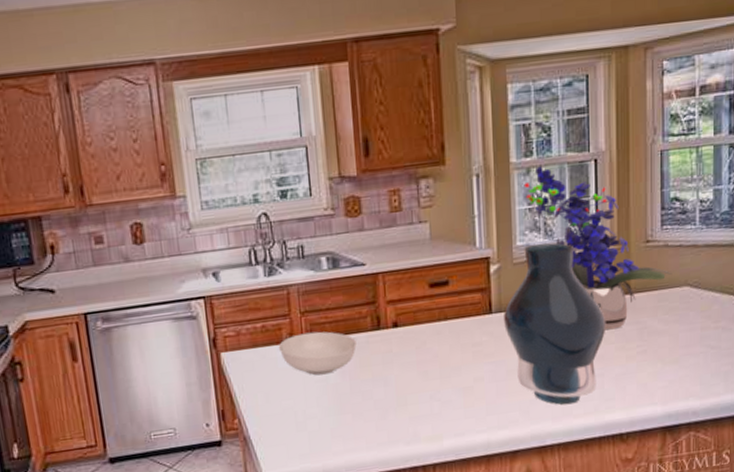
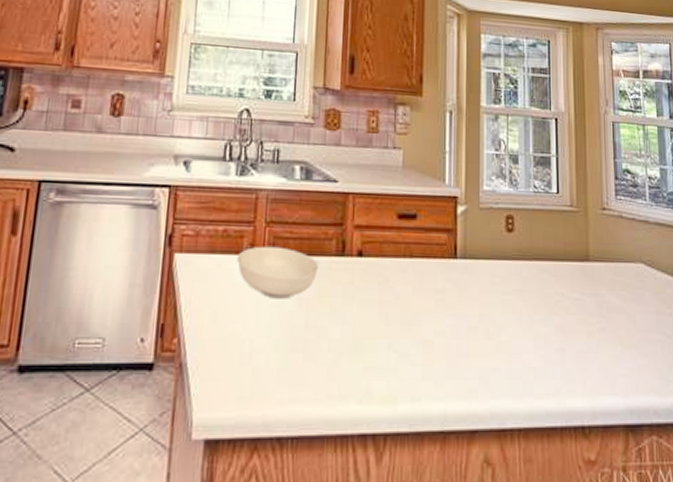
vase: present [504,243,606,405] -> none [468,192,567,380]
flower arrangement: present [523,166,673,330] -> none [492,115,628,298]

